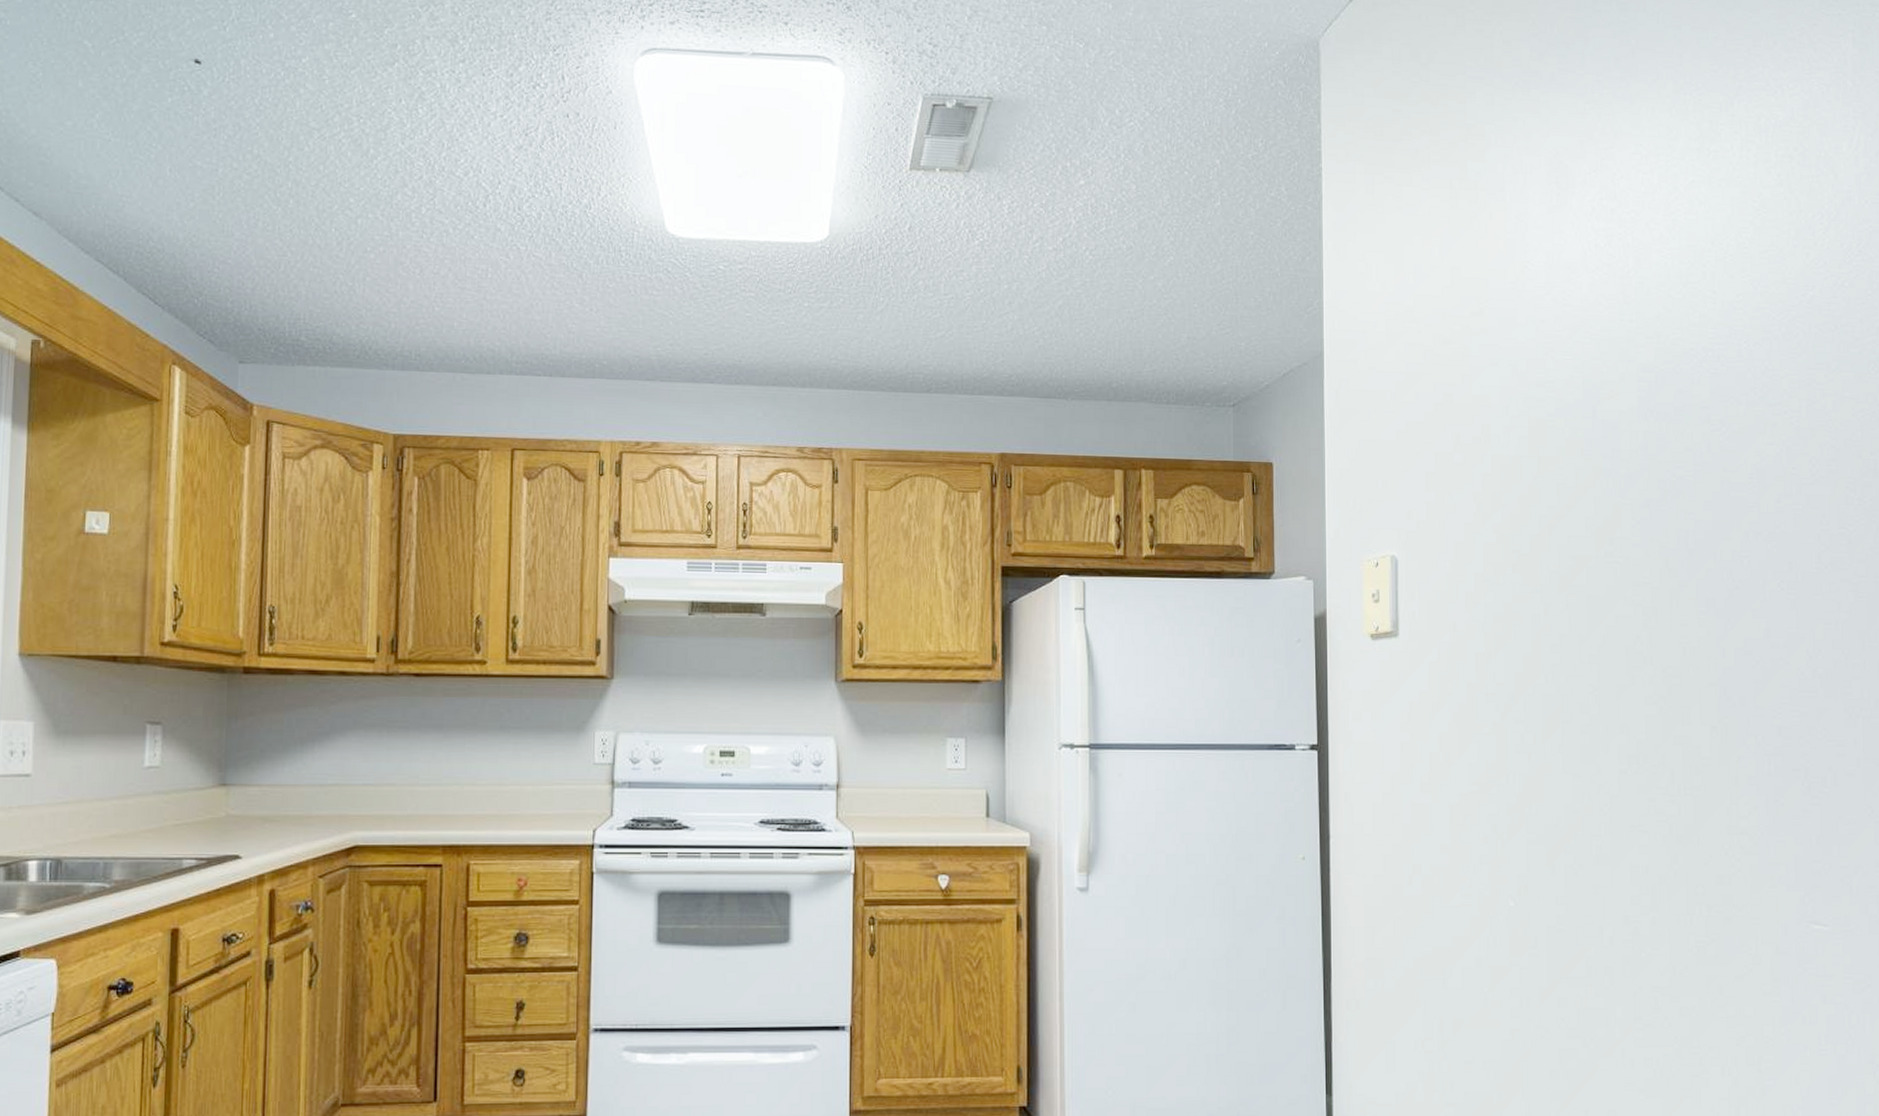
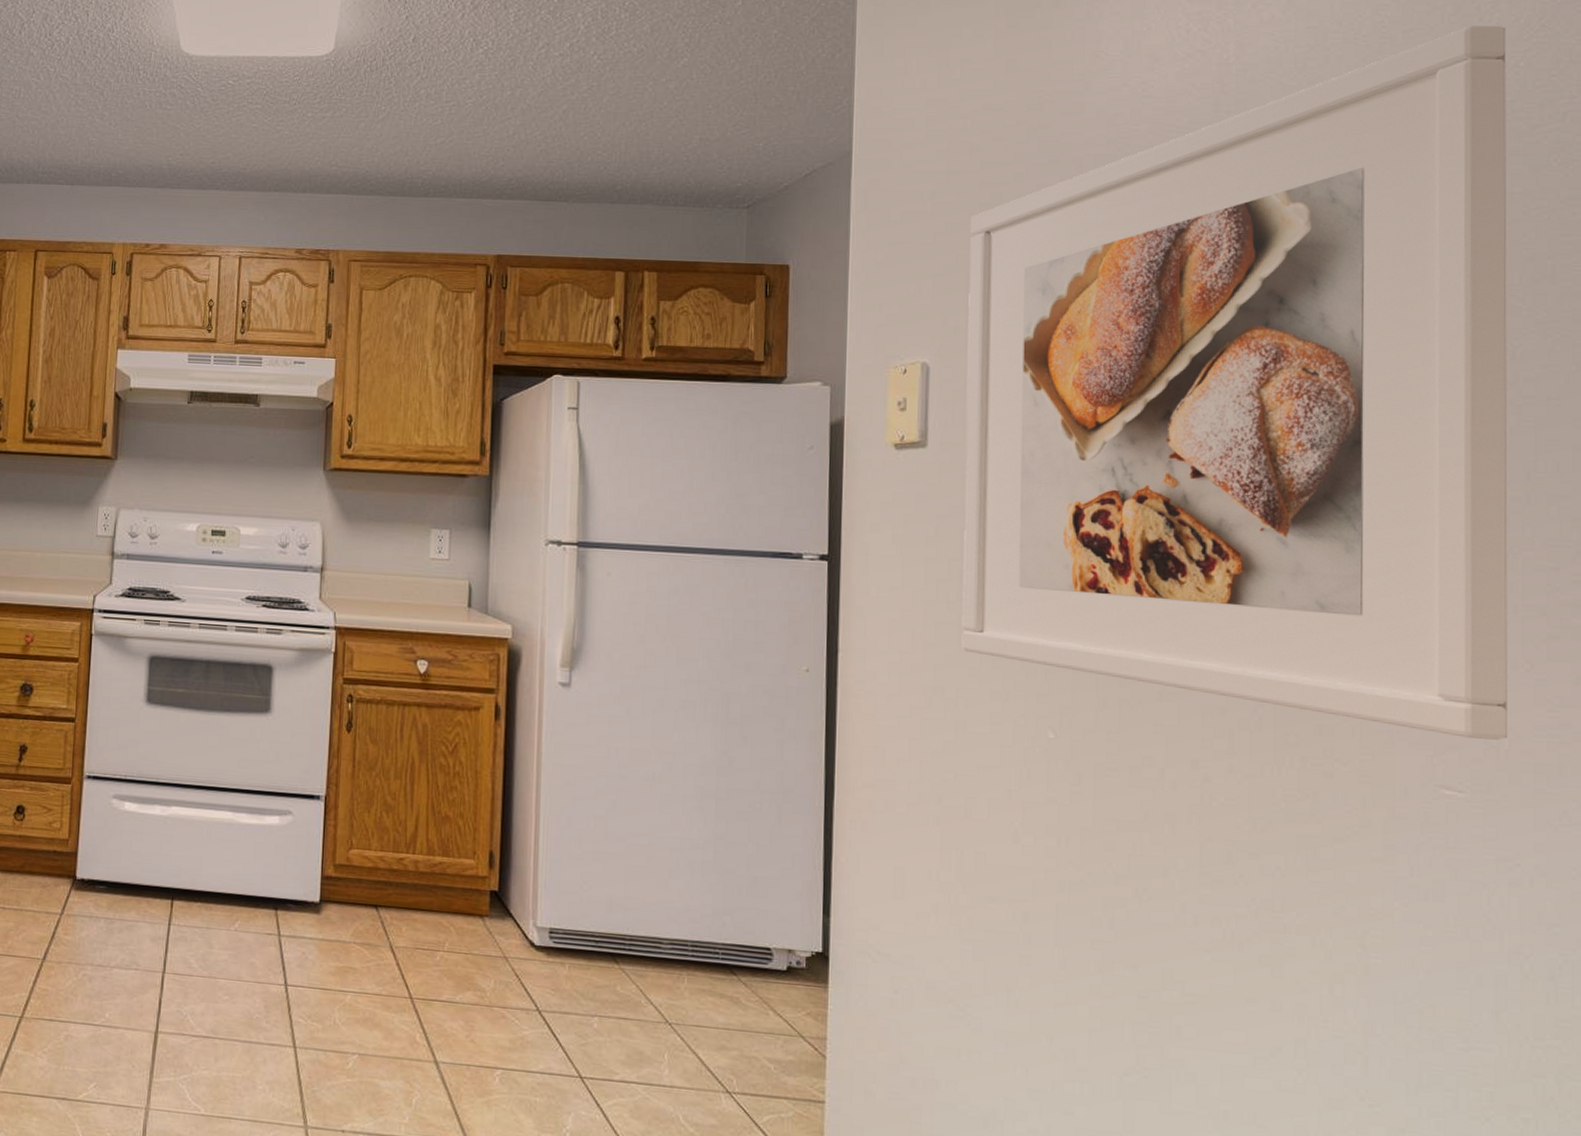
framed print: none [1427,249,1857,878] -> present [961,26,1508,740]

